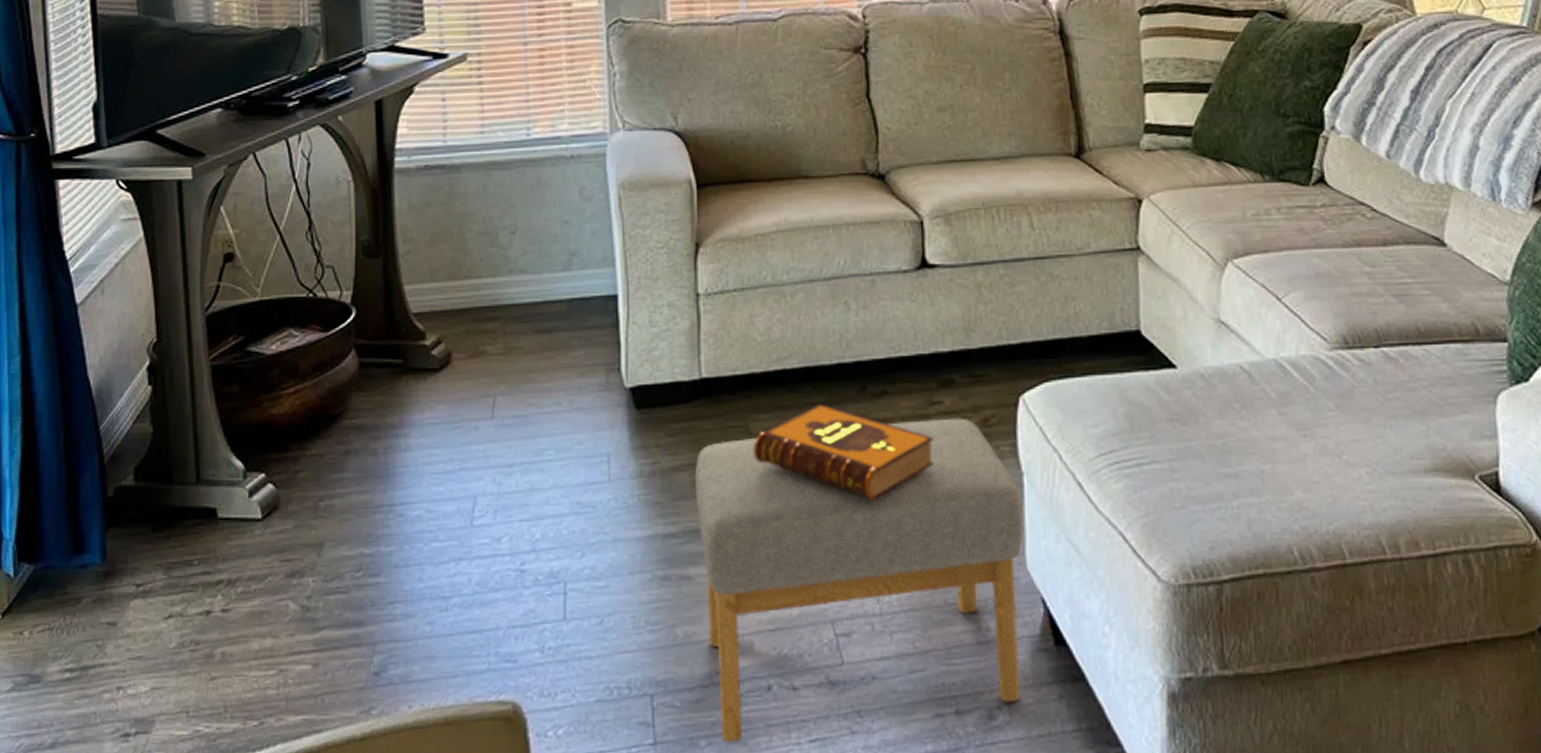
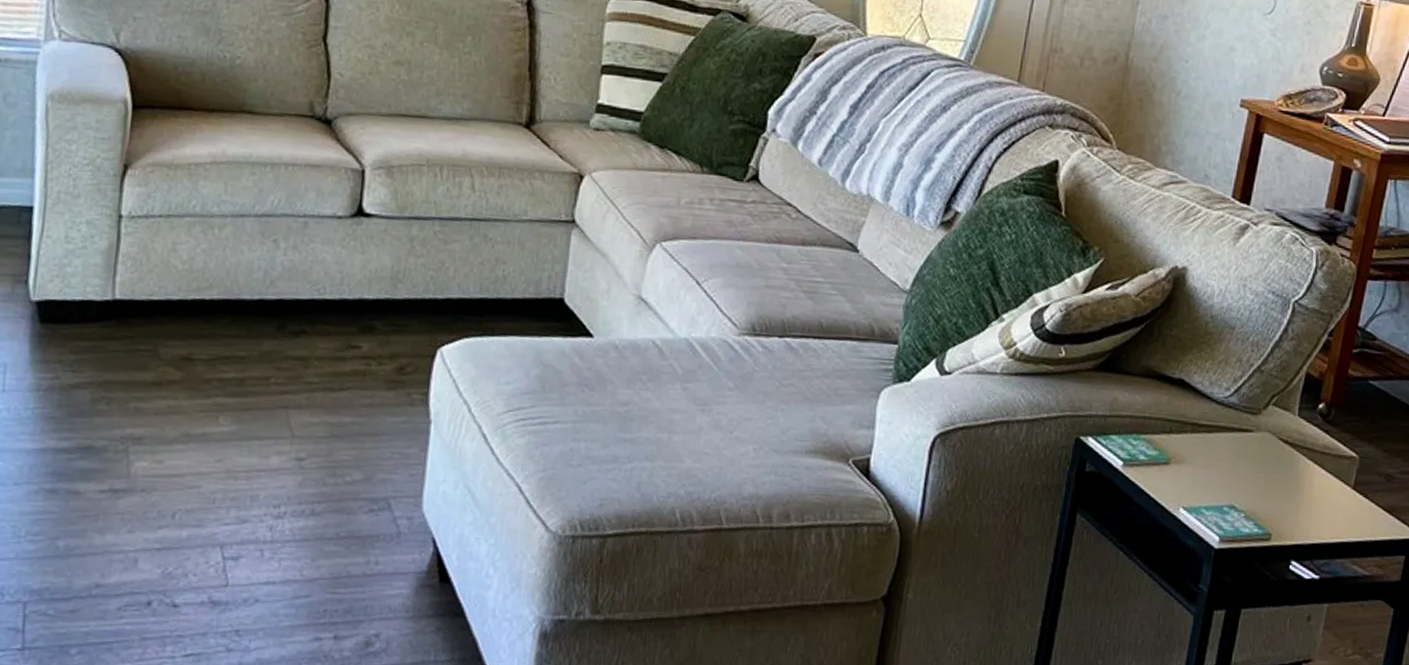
footstool: present [695,418,1024,743] -> none [91,361,427,653]
hardback book: present [754,404,934,500] -> none [160,336,347,434]

